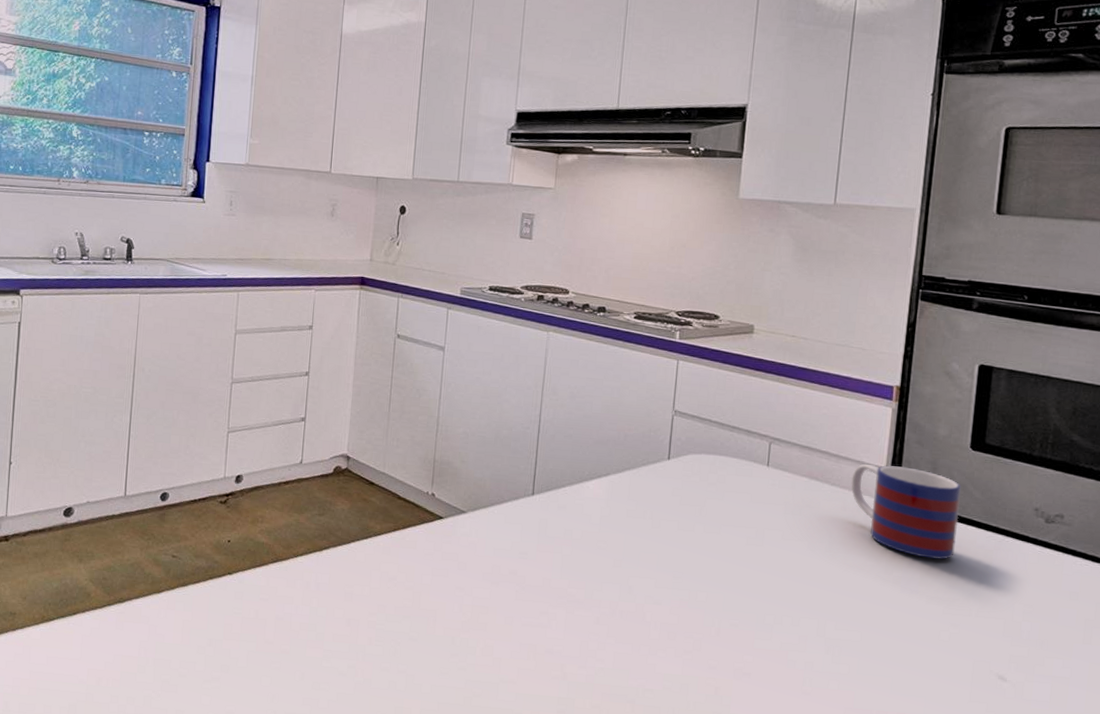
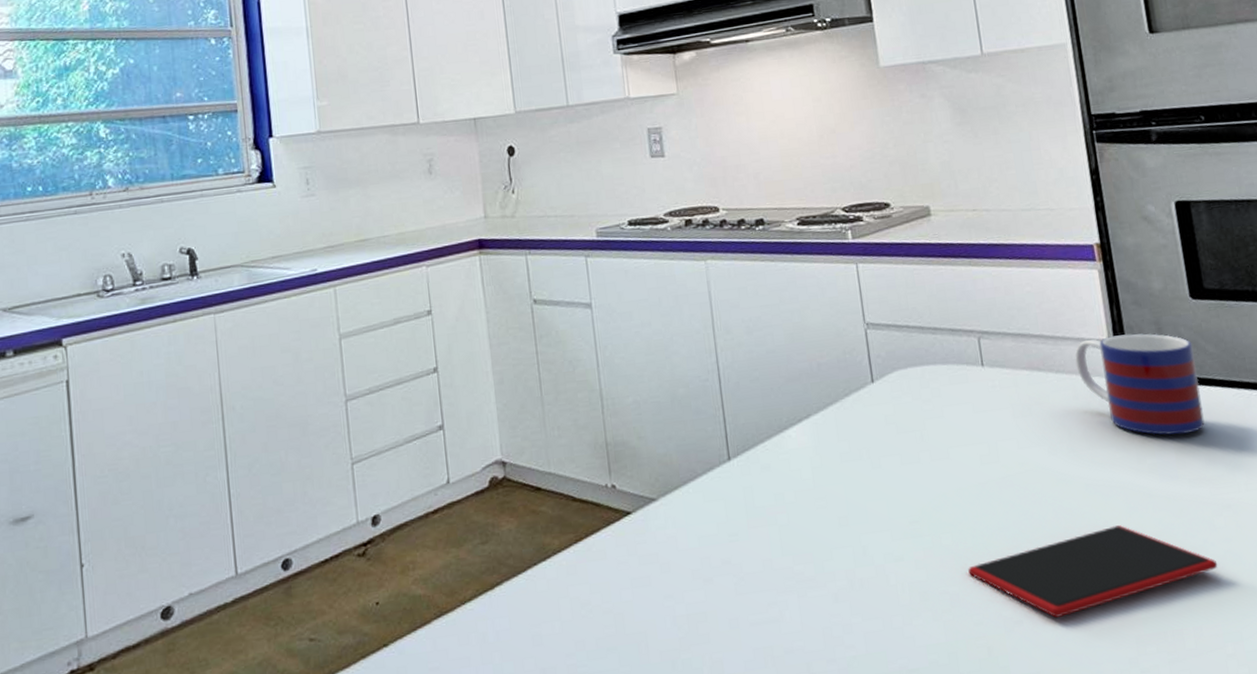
smartphone: none [714,618,934,679] -> present [968,525,1218,618]

